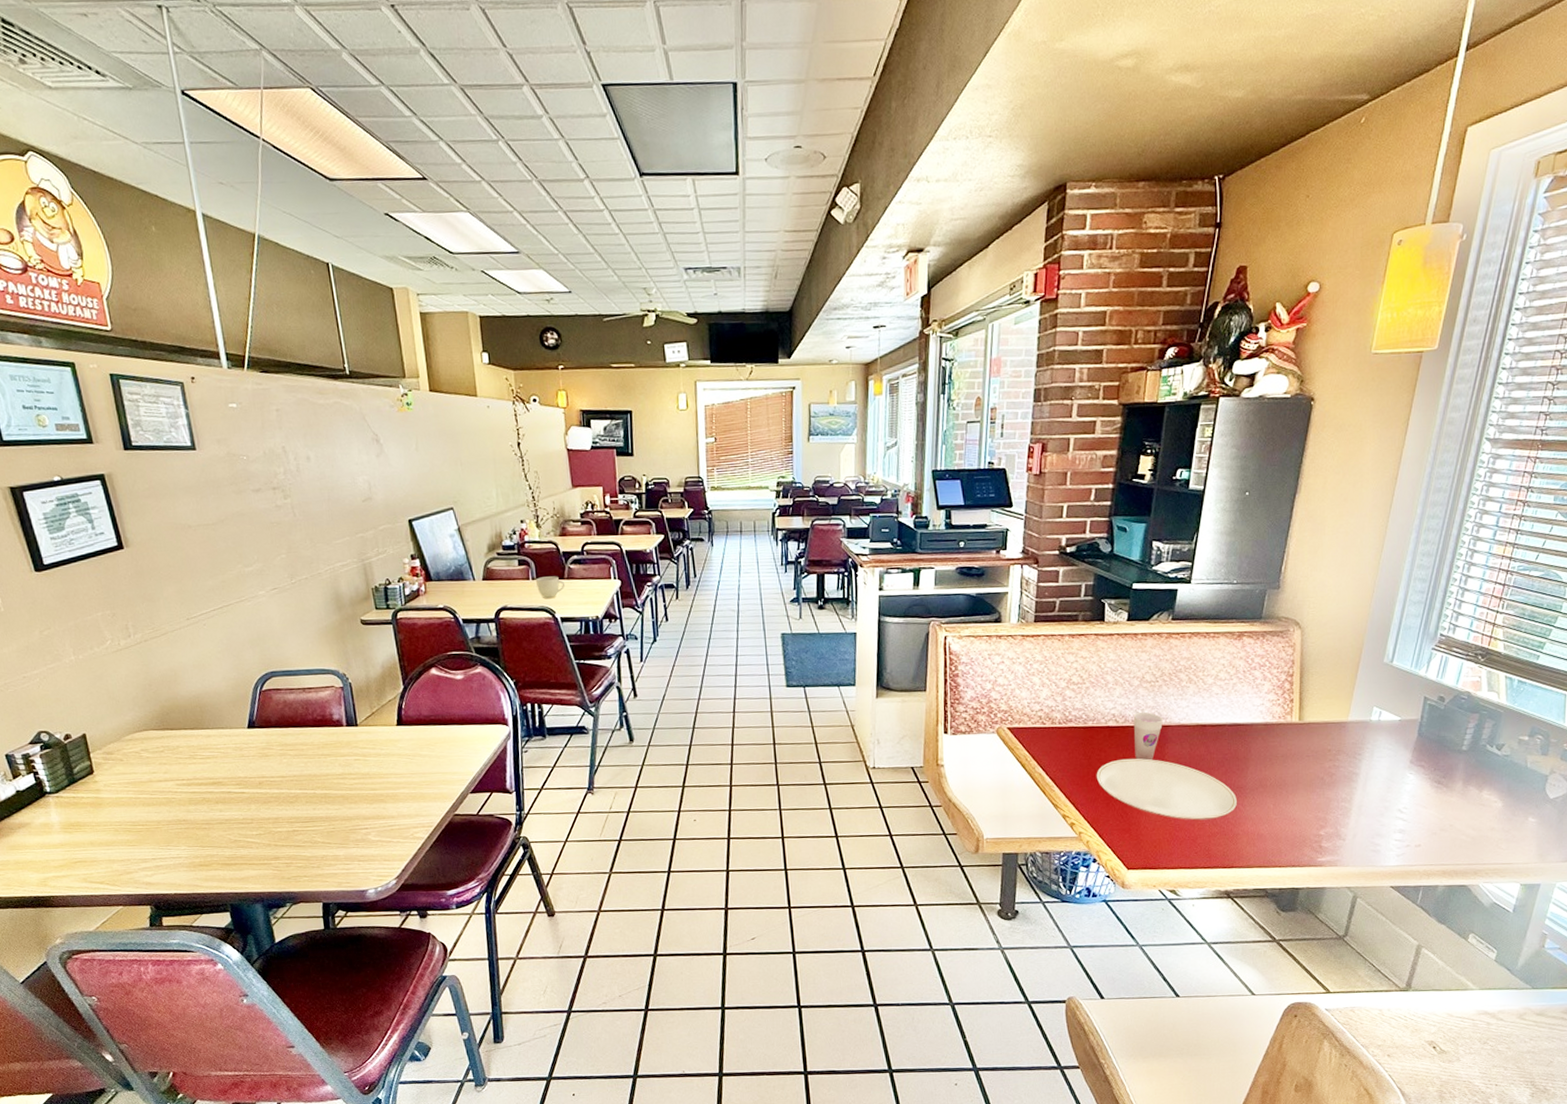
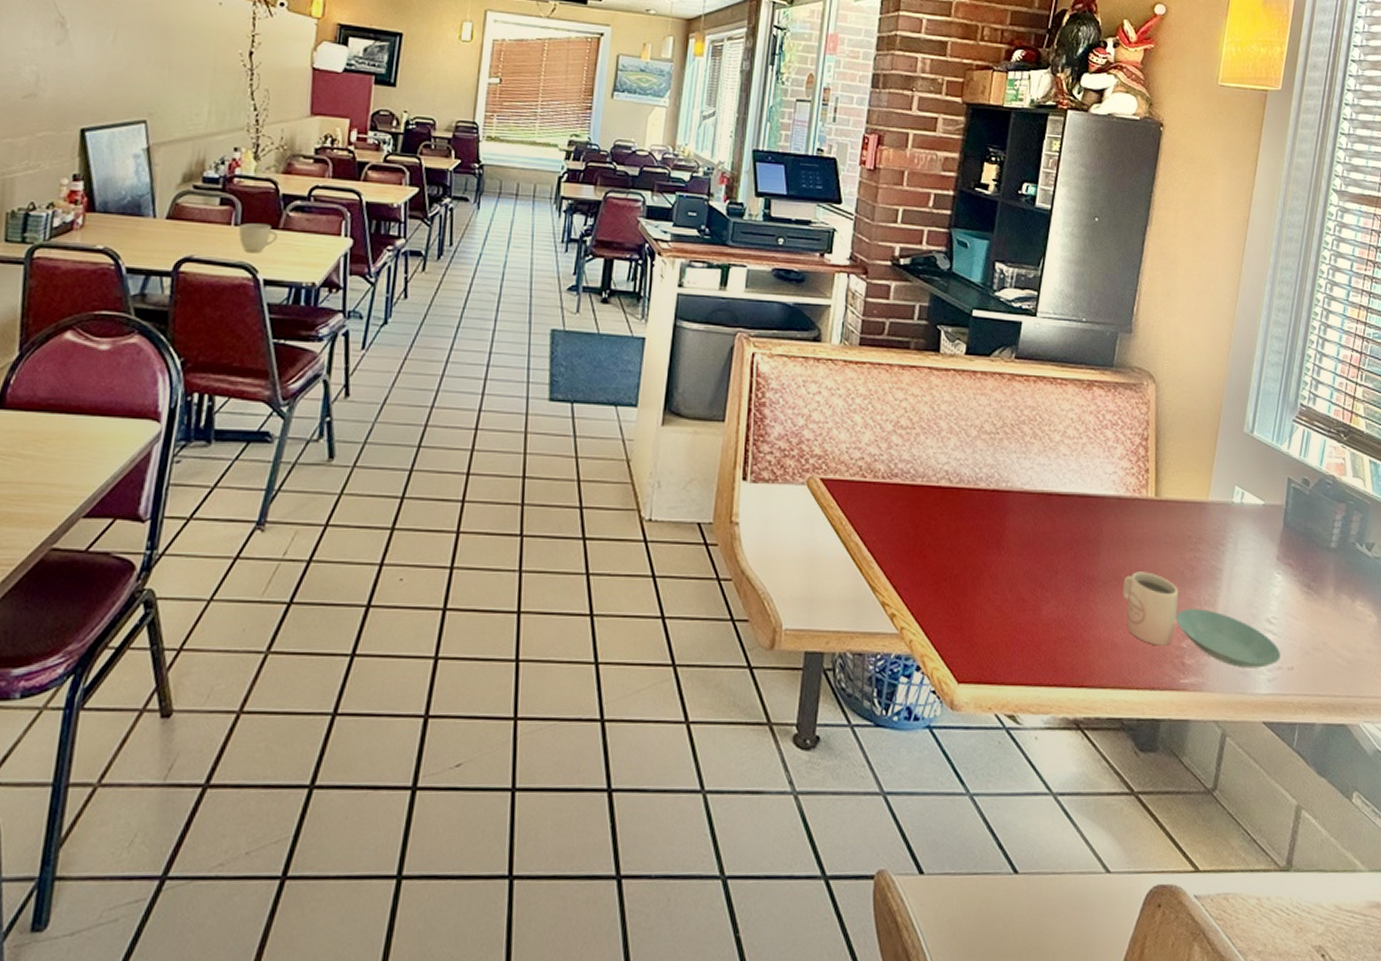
plate: present [1096,758,1237,821] -> none [924,530,1087,620]
cup: present [1133,712,1163,761] -> none [969,472,1003,535]
mug: none [1268,779,1318,835] -> present [1122,571,1179,646]
saucer: none [1316,805,1410,848] -> present [1176,609,1281,668]

